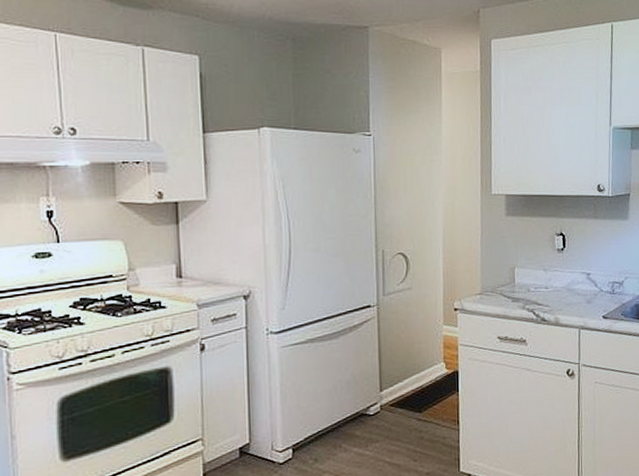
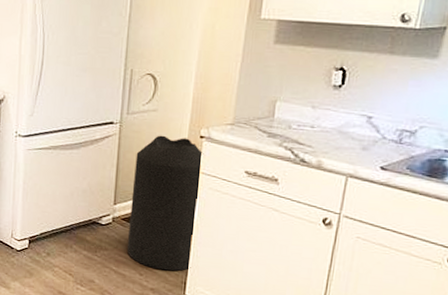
trash can: none [396,312,462,451] -> present [126,135,204,271]

